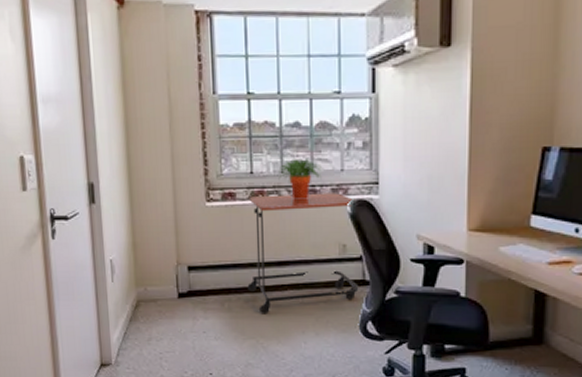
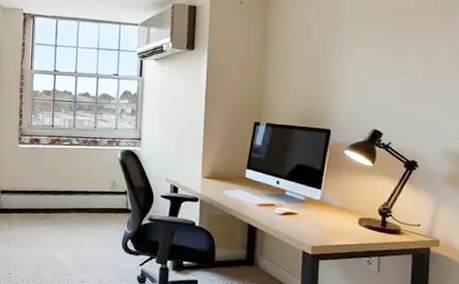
side table: present [247,193,359,315] -> none [42,142,124,230]
potted plant: present [278,157,325,201] -> none [71,117,104,148]

